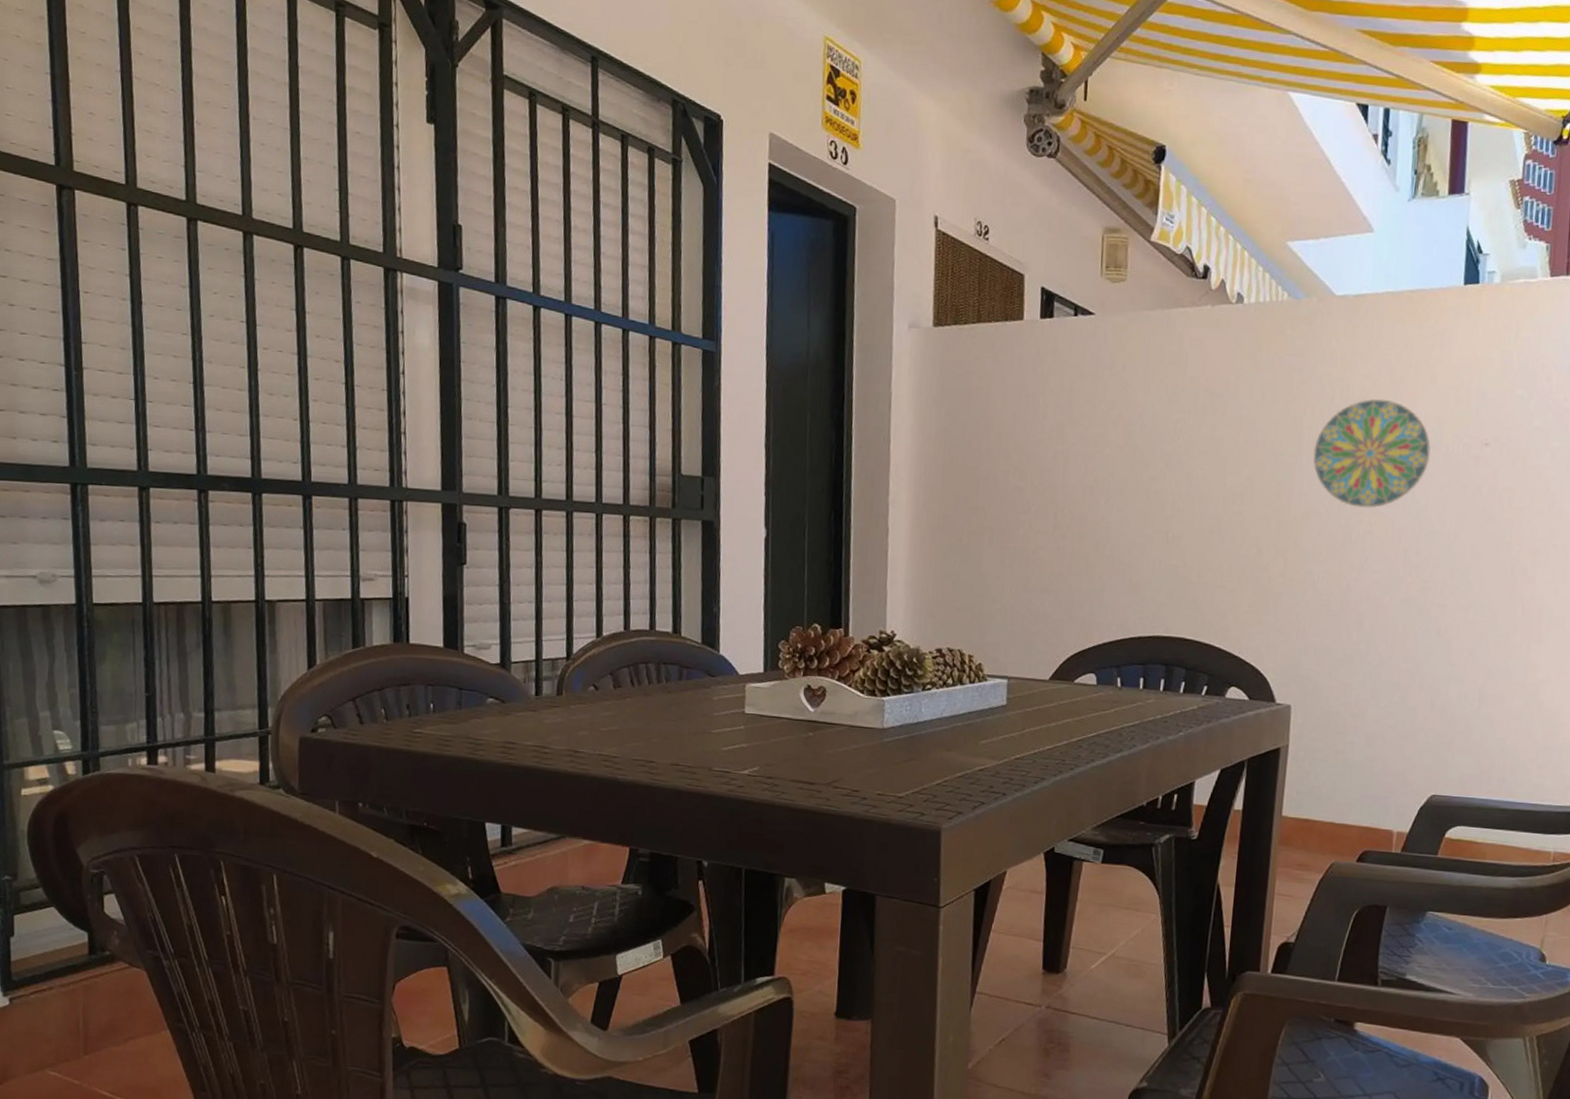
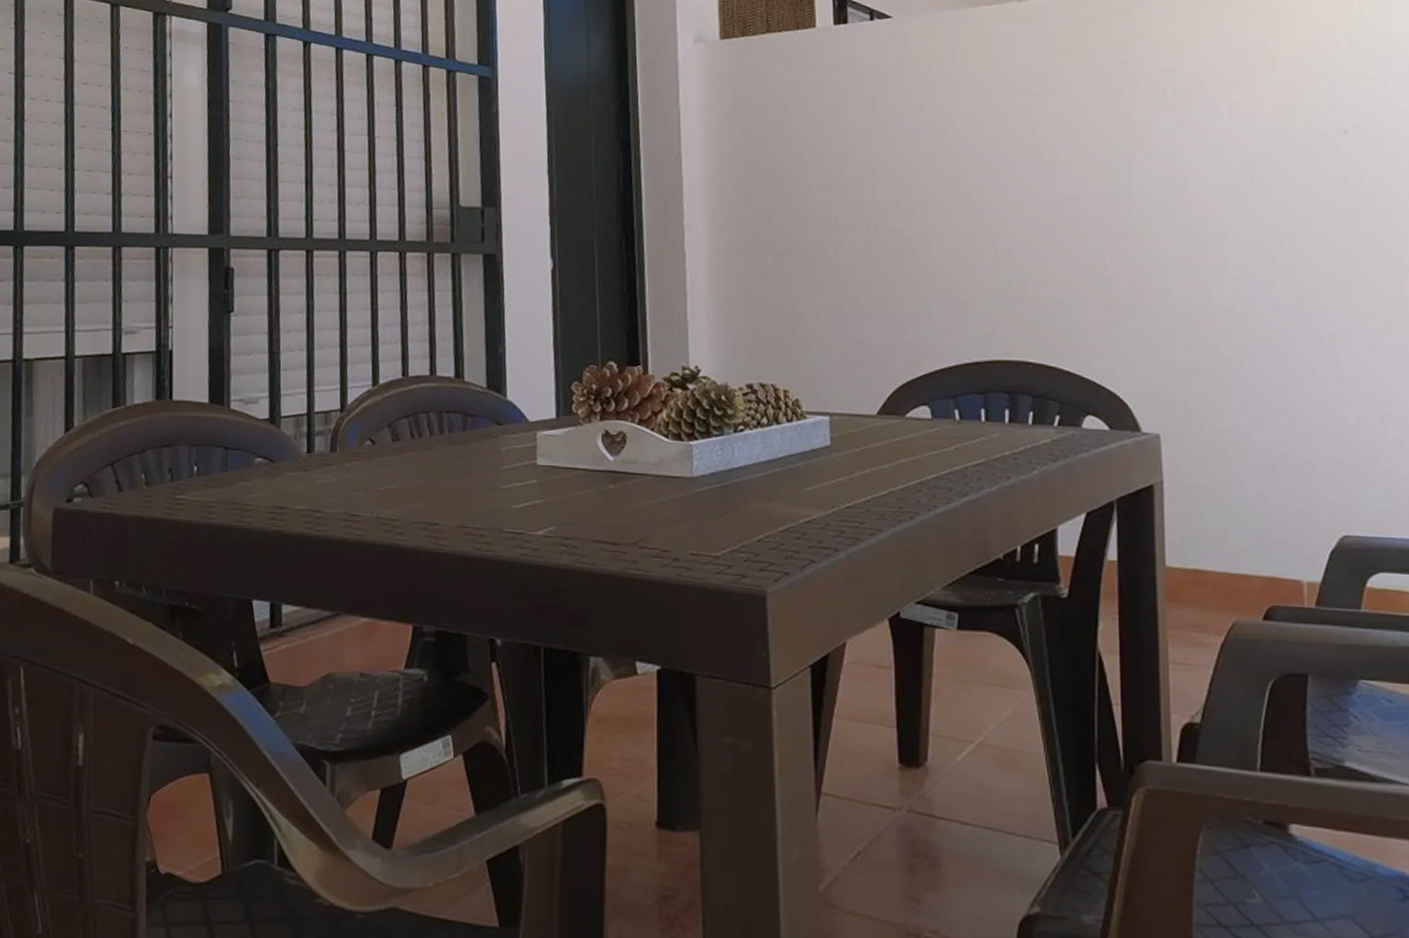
decorative plate: present [1313,398,1431,508] -> none [1149,88,1282,208]

